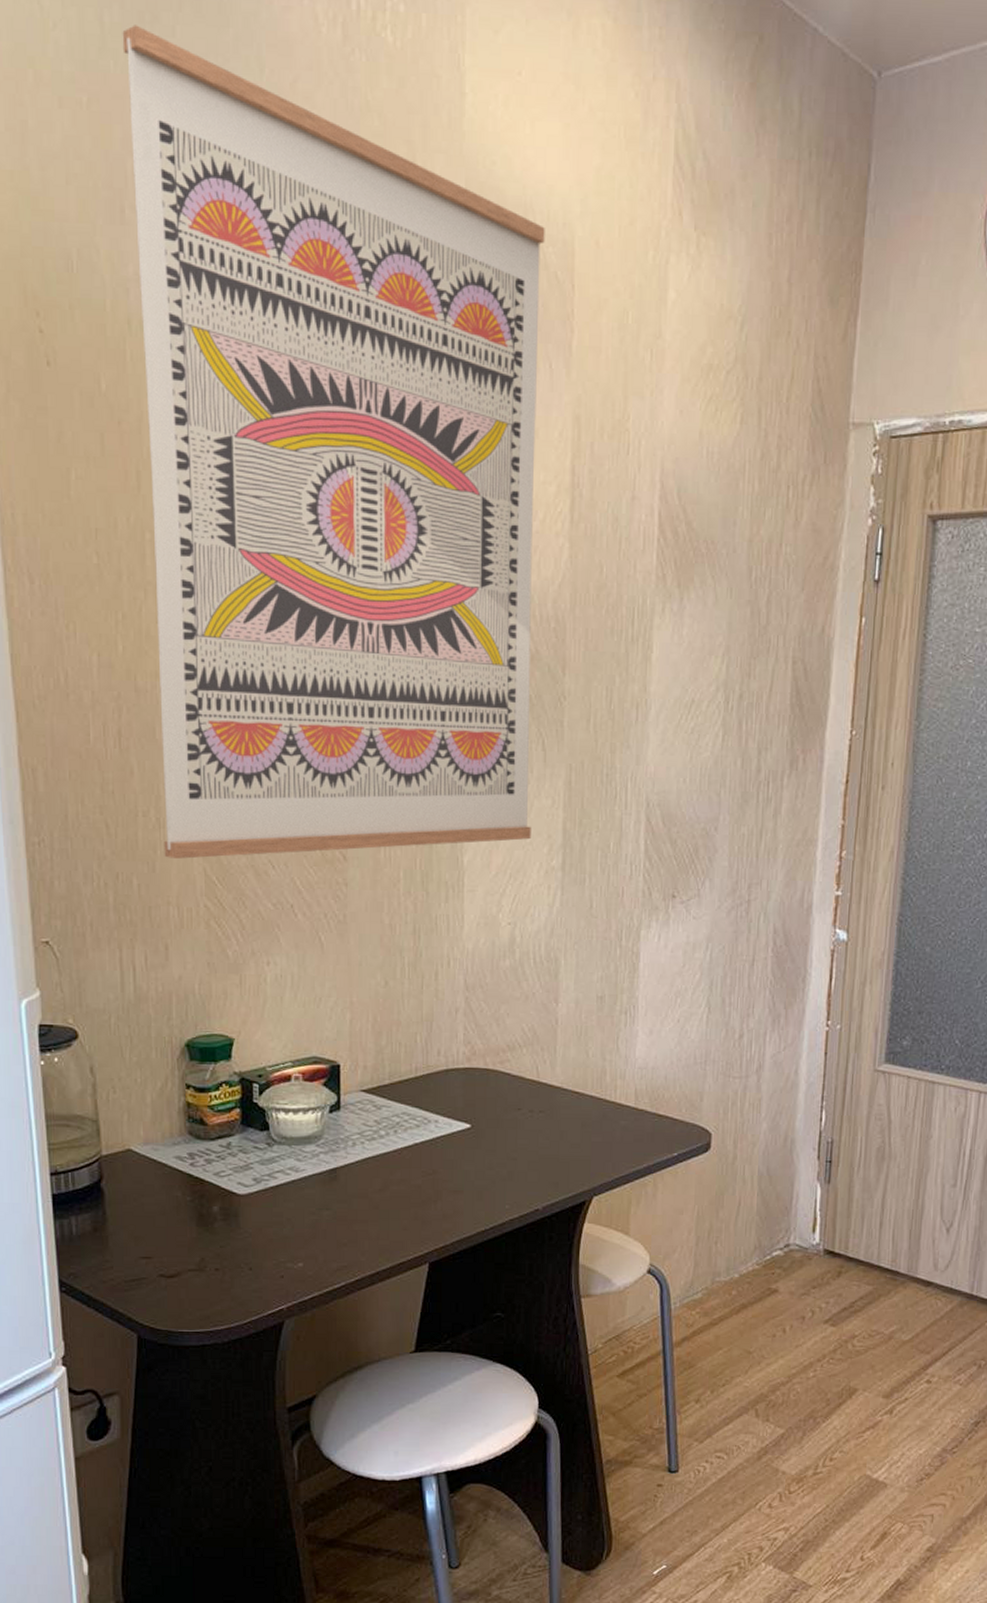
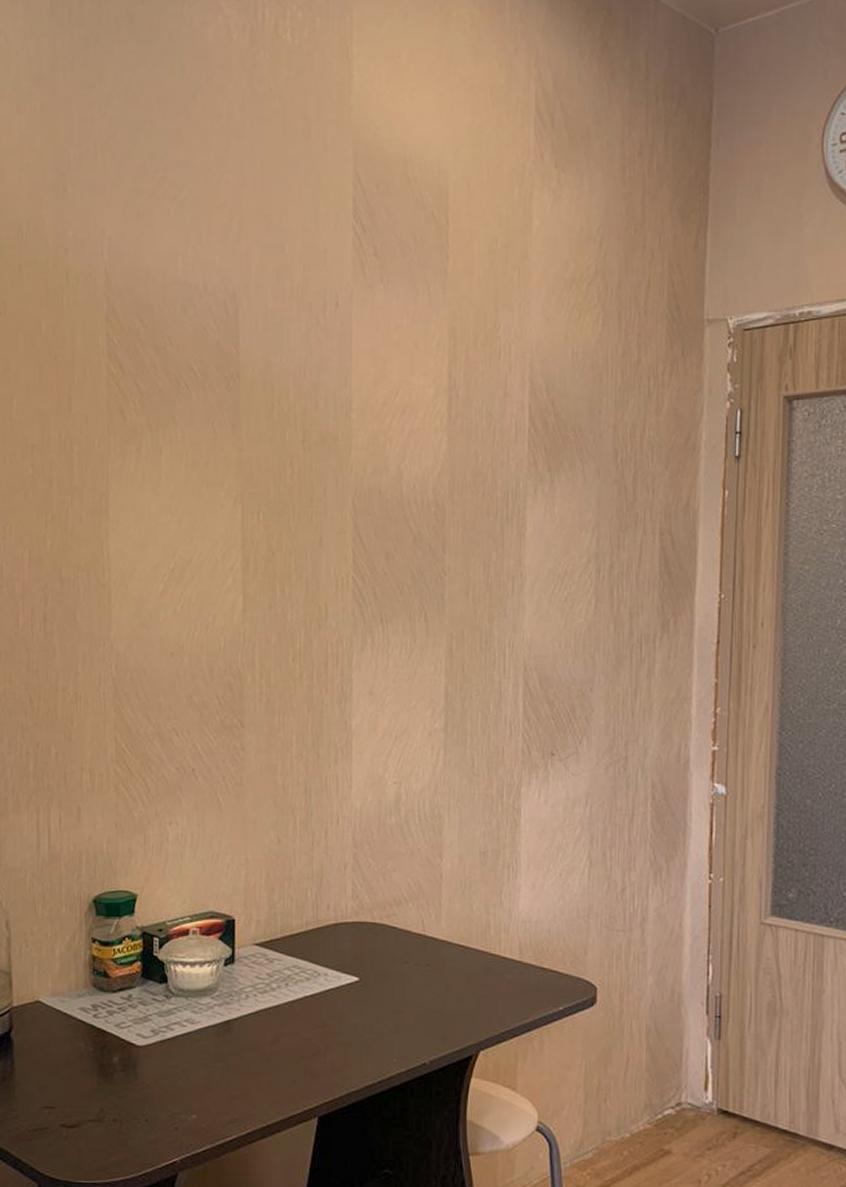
wall art: present [122,25,545,859] -> none [70,47,422,728]

